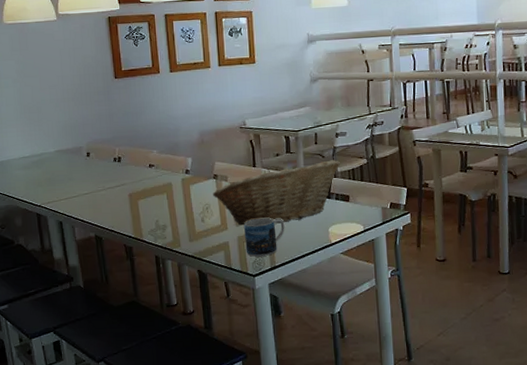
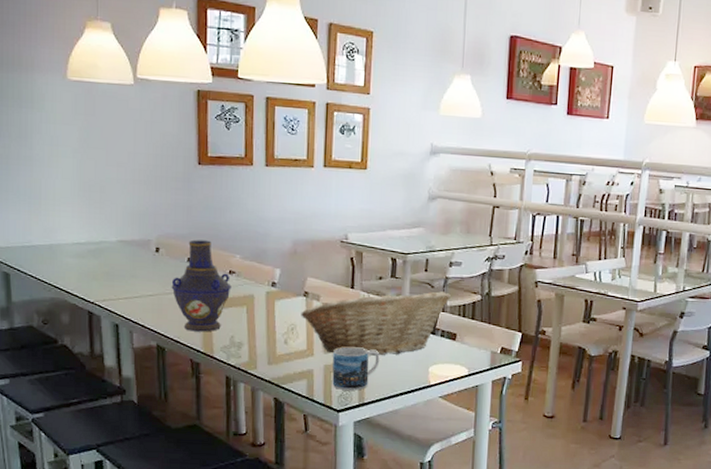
vase: none [102,141,152,221] -> present [171,239,232,332]

